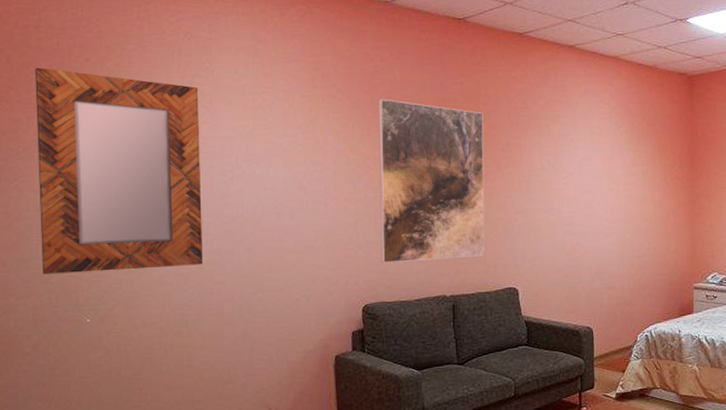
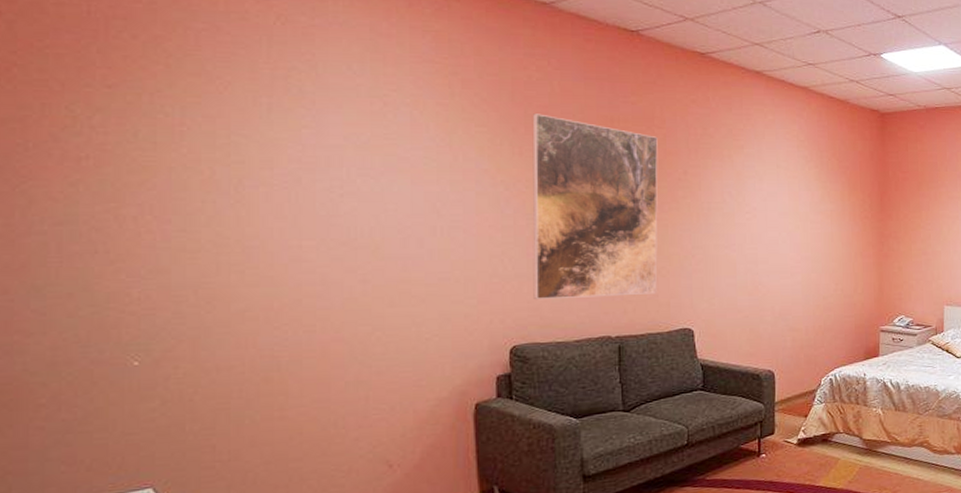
home mirror: present [35,67,202,274] -> none [53,40,301,306]

